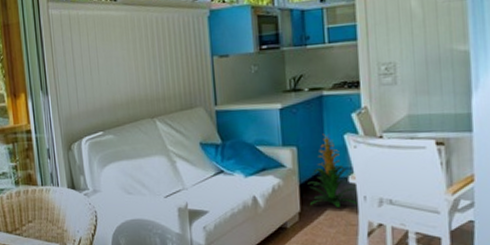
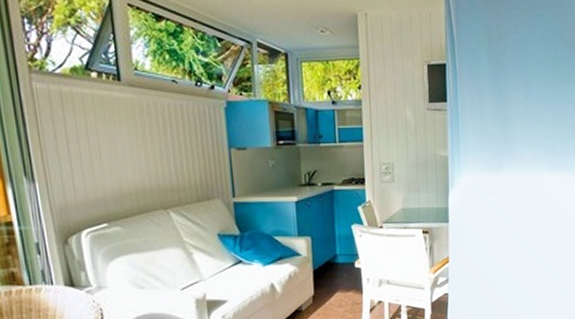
indoor plant: present [307,133,357,207] -> none [320,224,362,289]

